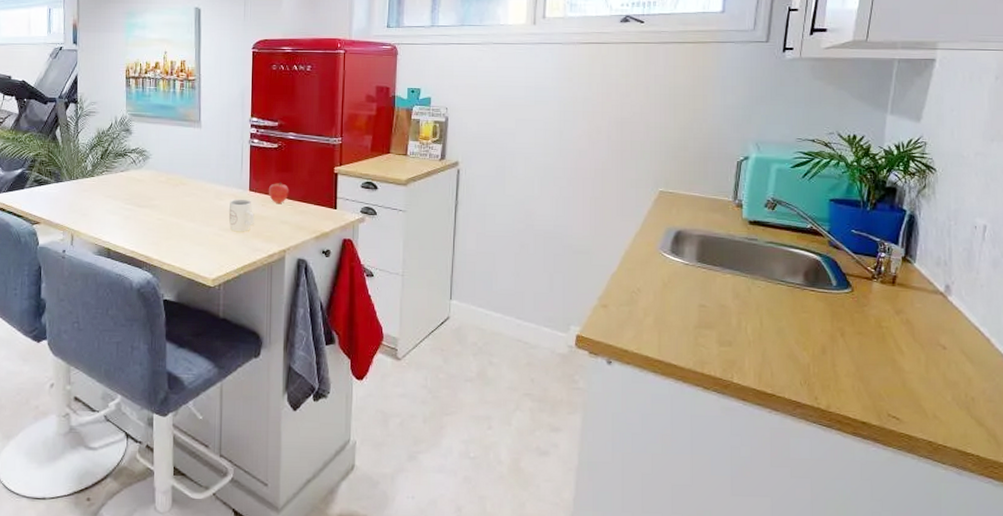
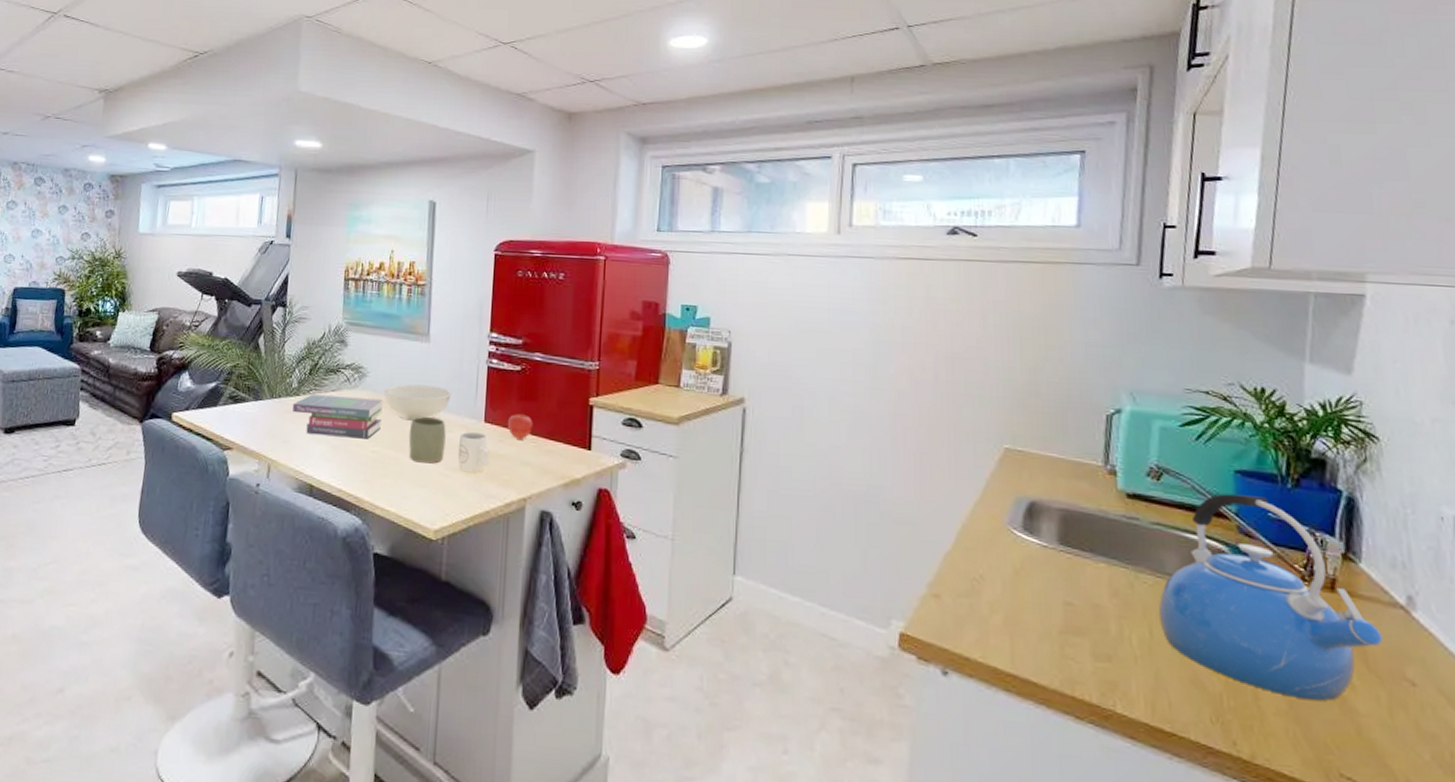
books: none [88,175,165,210] -> present [292,394,383,439]
bowl: none [165,163,221,193] -> present [383,384,452,421]
mug: none [187,189,218,226] -> present [408,417,446,464]
kettle: none [768,217,926,364] -> present [1159,493,1383,701]

